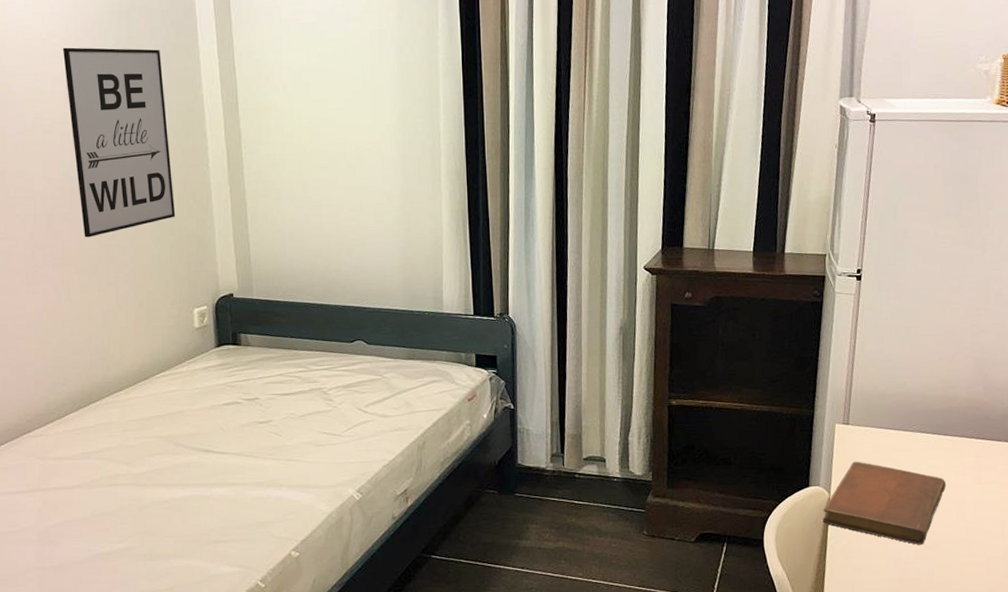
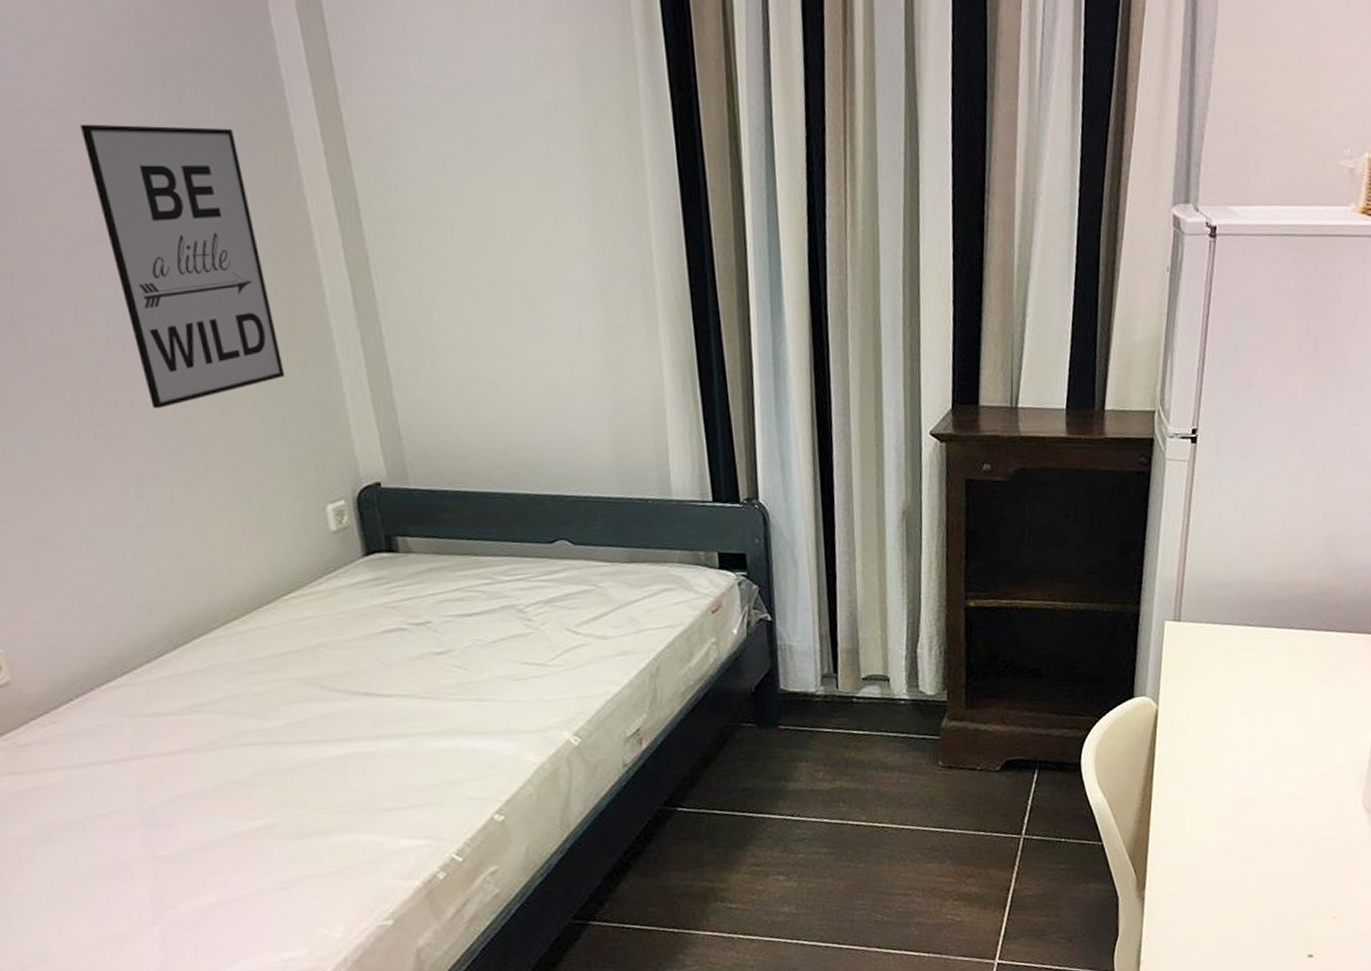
notebook: present [822,461,947,545] -> none [1149,664,1291,758]

